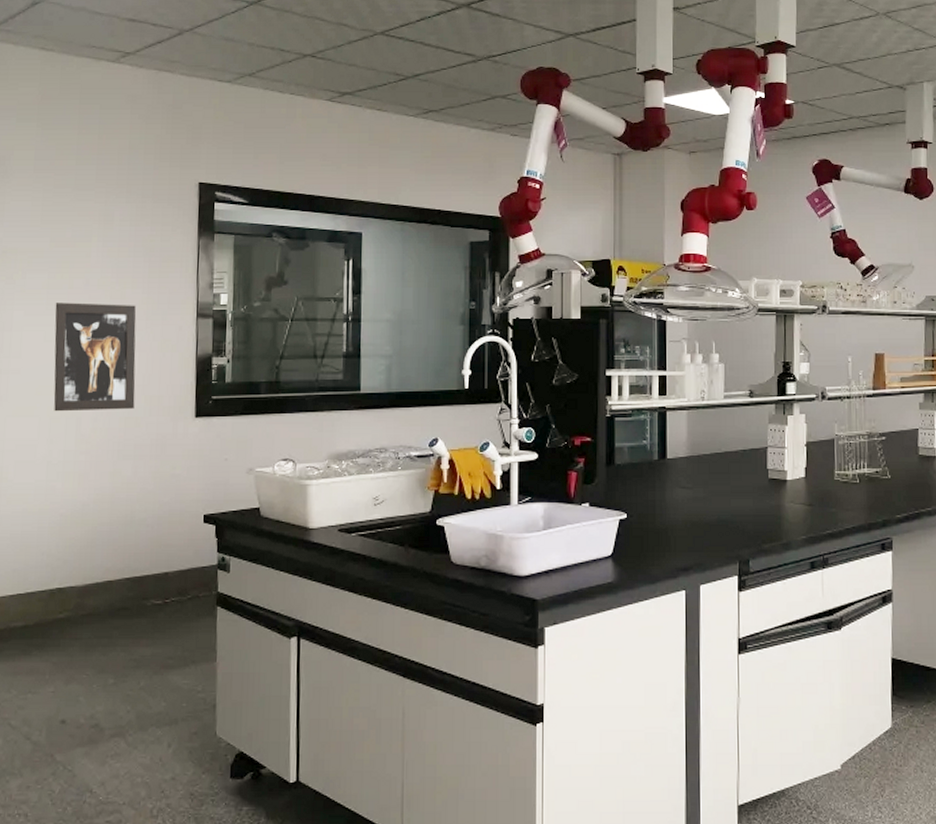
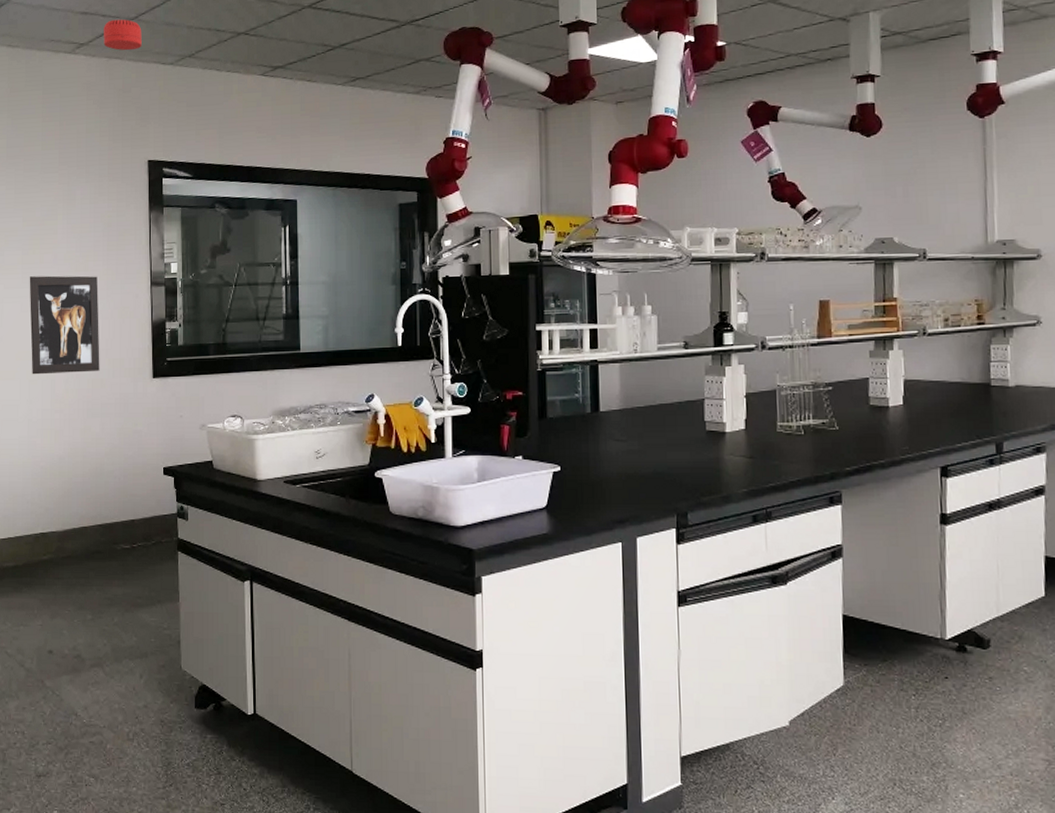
smoke detector: none [153,30,197,64] -> present [104,19,142,51]

